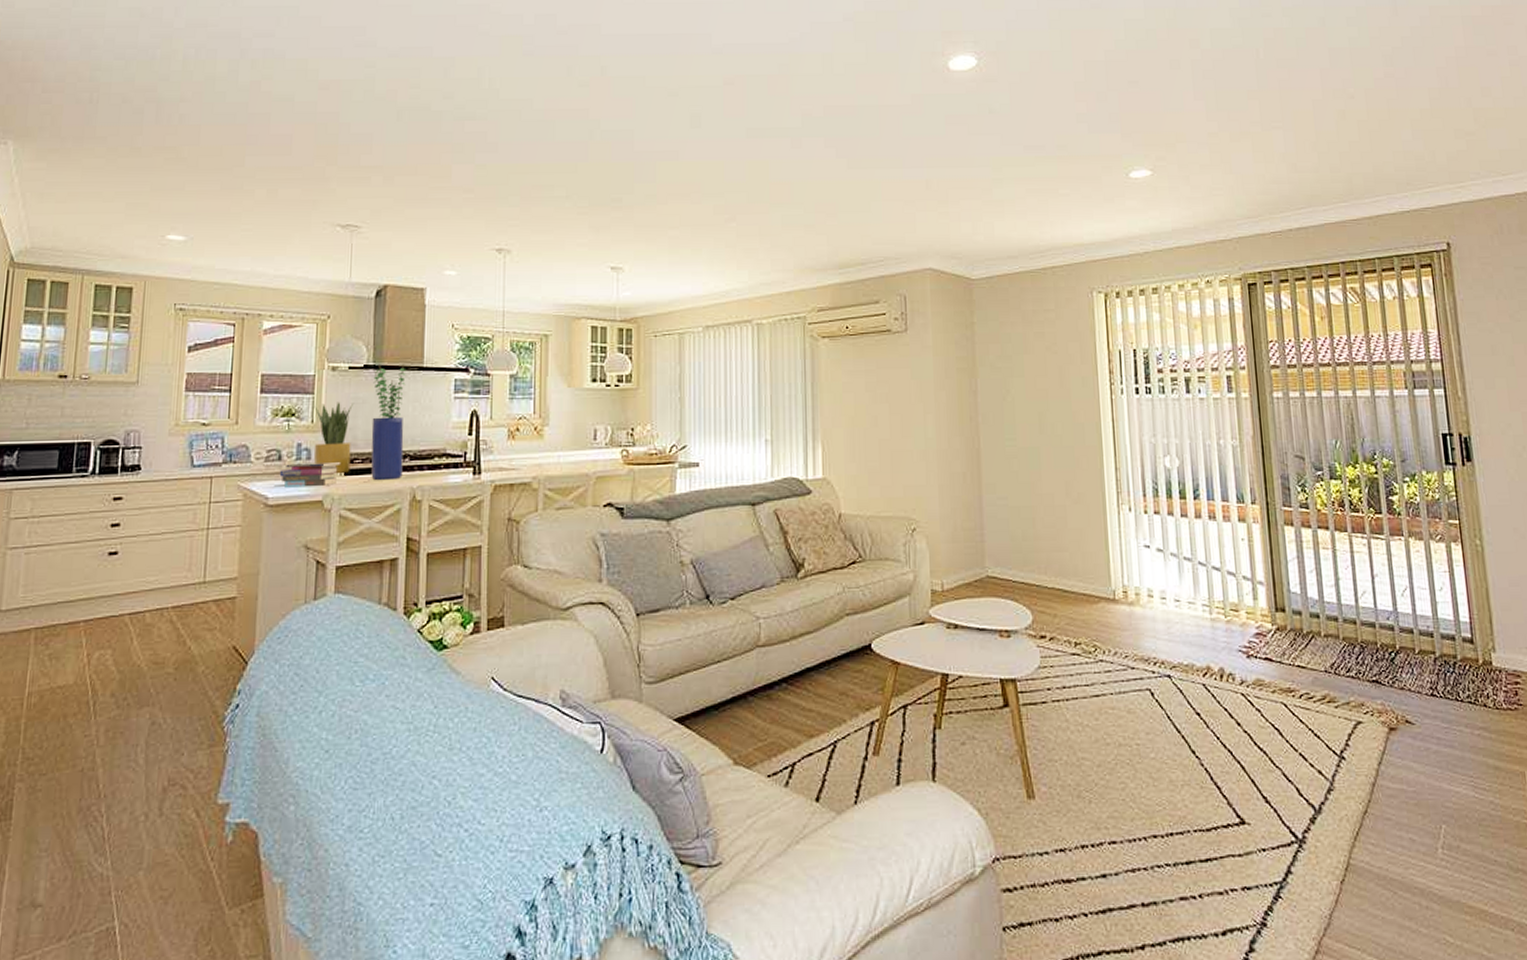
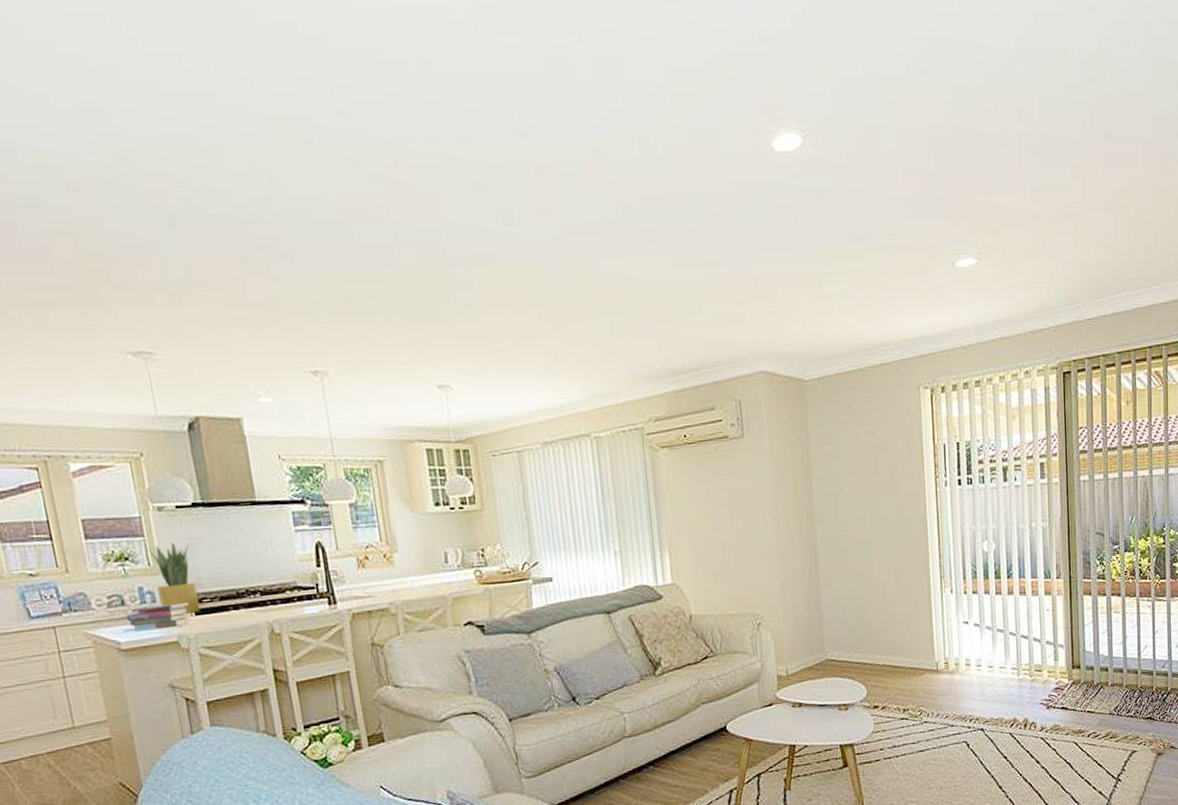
vase: present [371,364,406,481] -> none [204,499,257,619]

